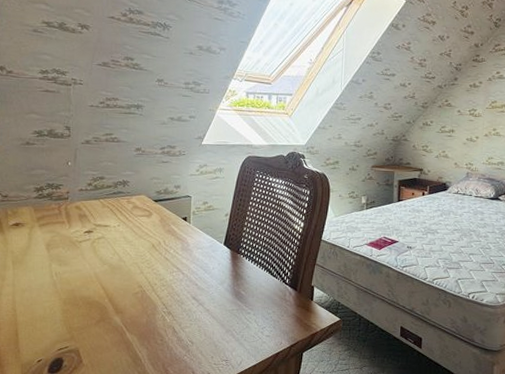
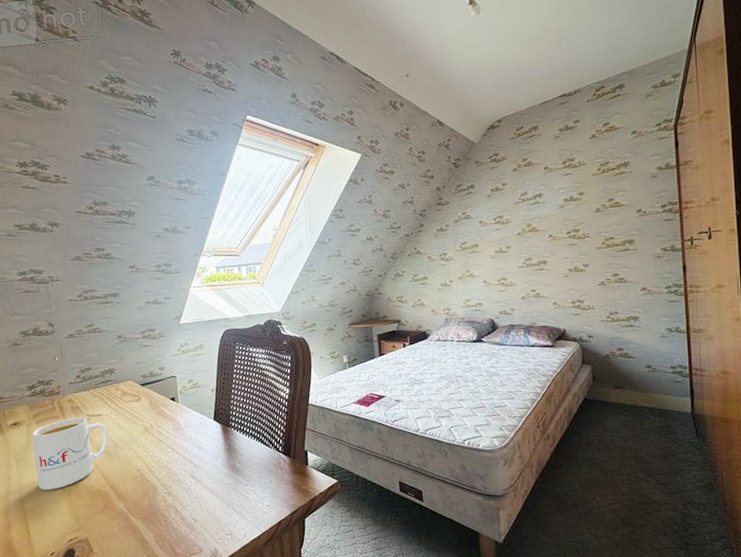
mug: none [33,225,113,296] -> present [31,417,109,490]

